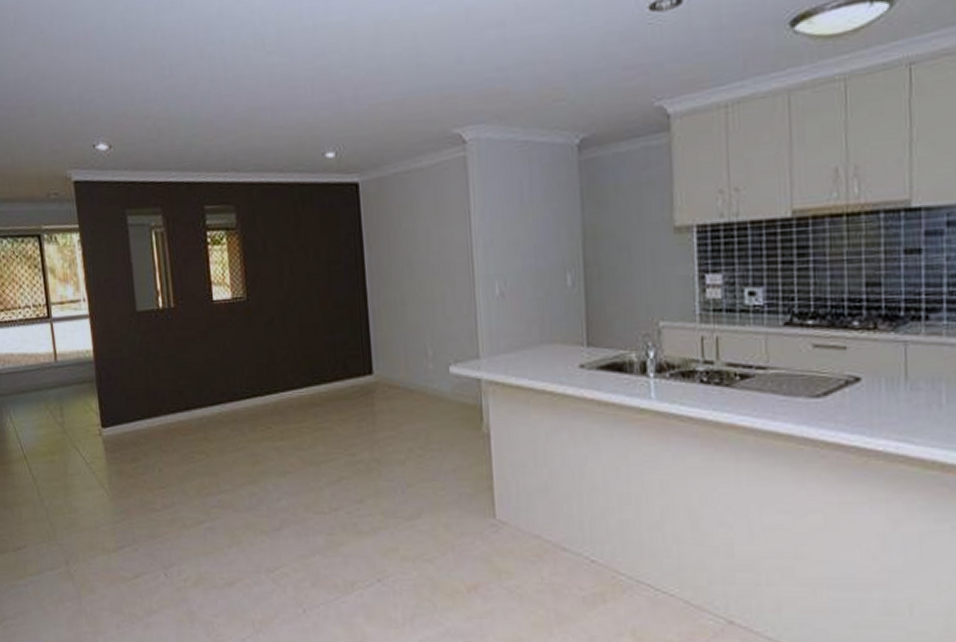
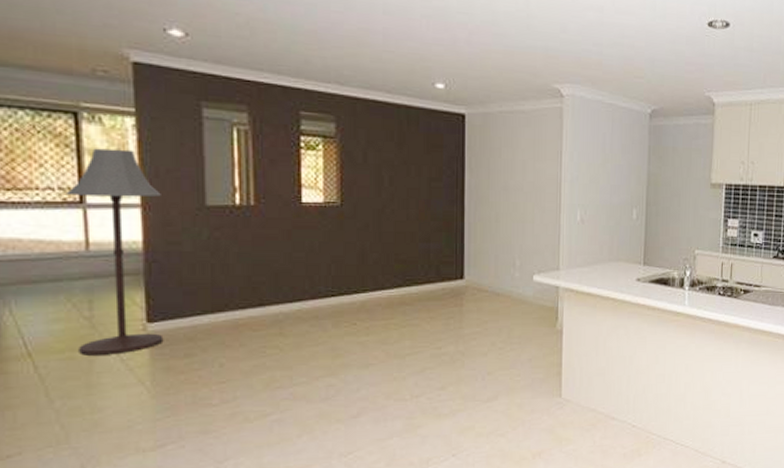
floor lamp: none [37,264,115,459] -> present [65,148,164,356]

